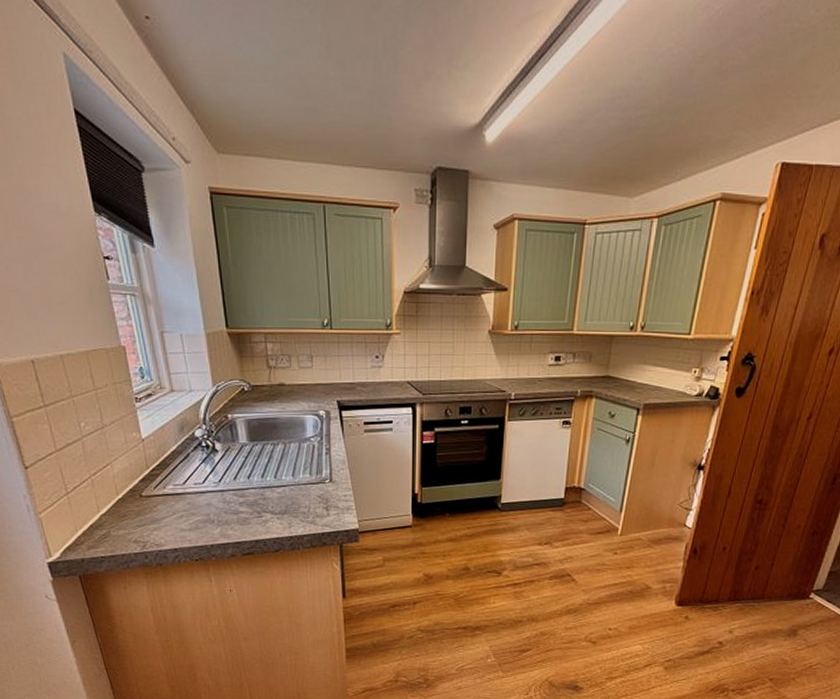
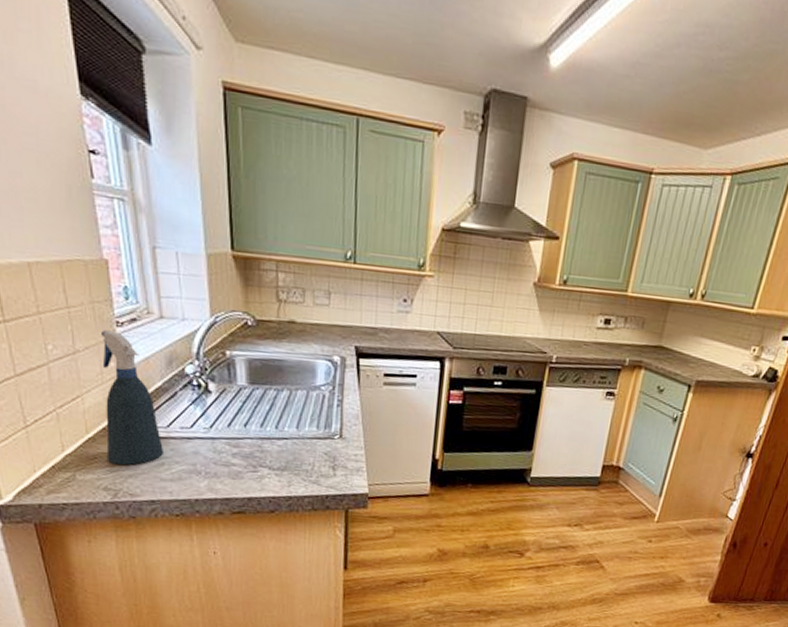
spray bottle: none [124,406,181,520] -> present [102,330,163,466]

